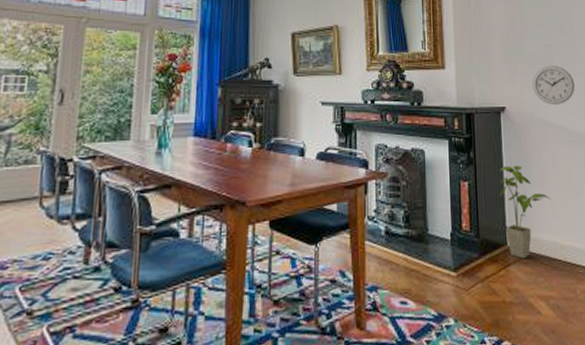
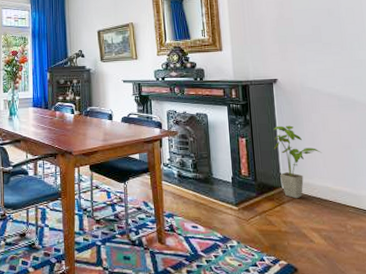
wall clock: present [532,65,575,105] -> none [302,43,343,76]

